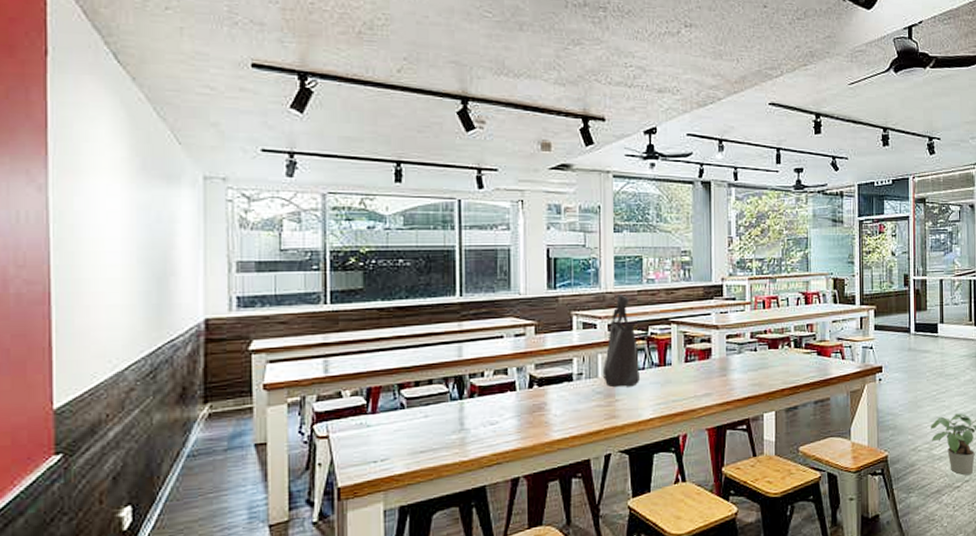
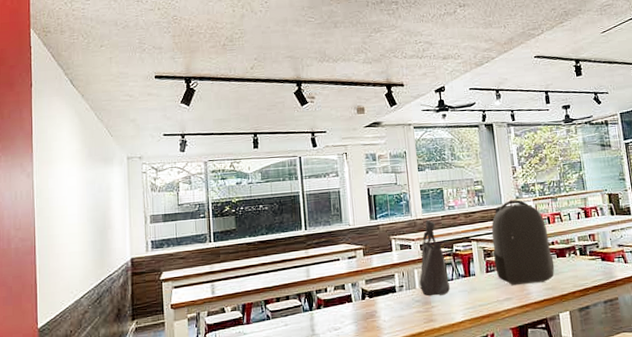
backpack: none [696,277,764,378] -> present [491,199,555,285]

